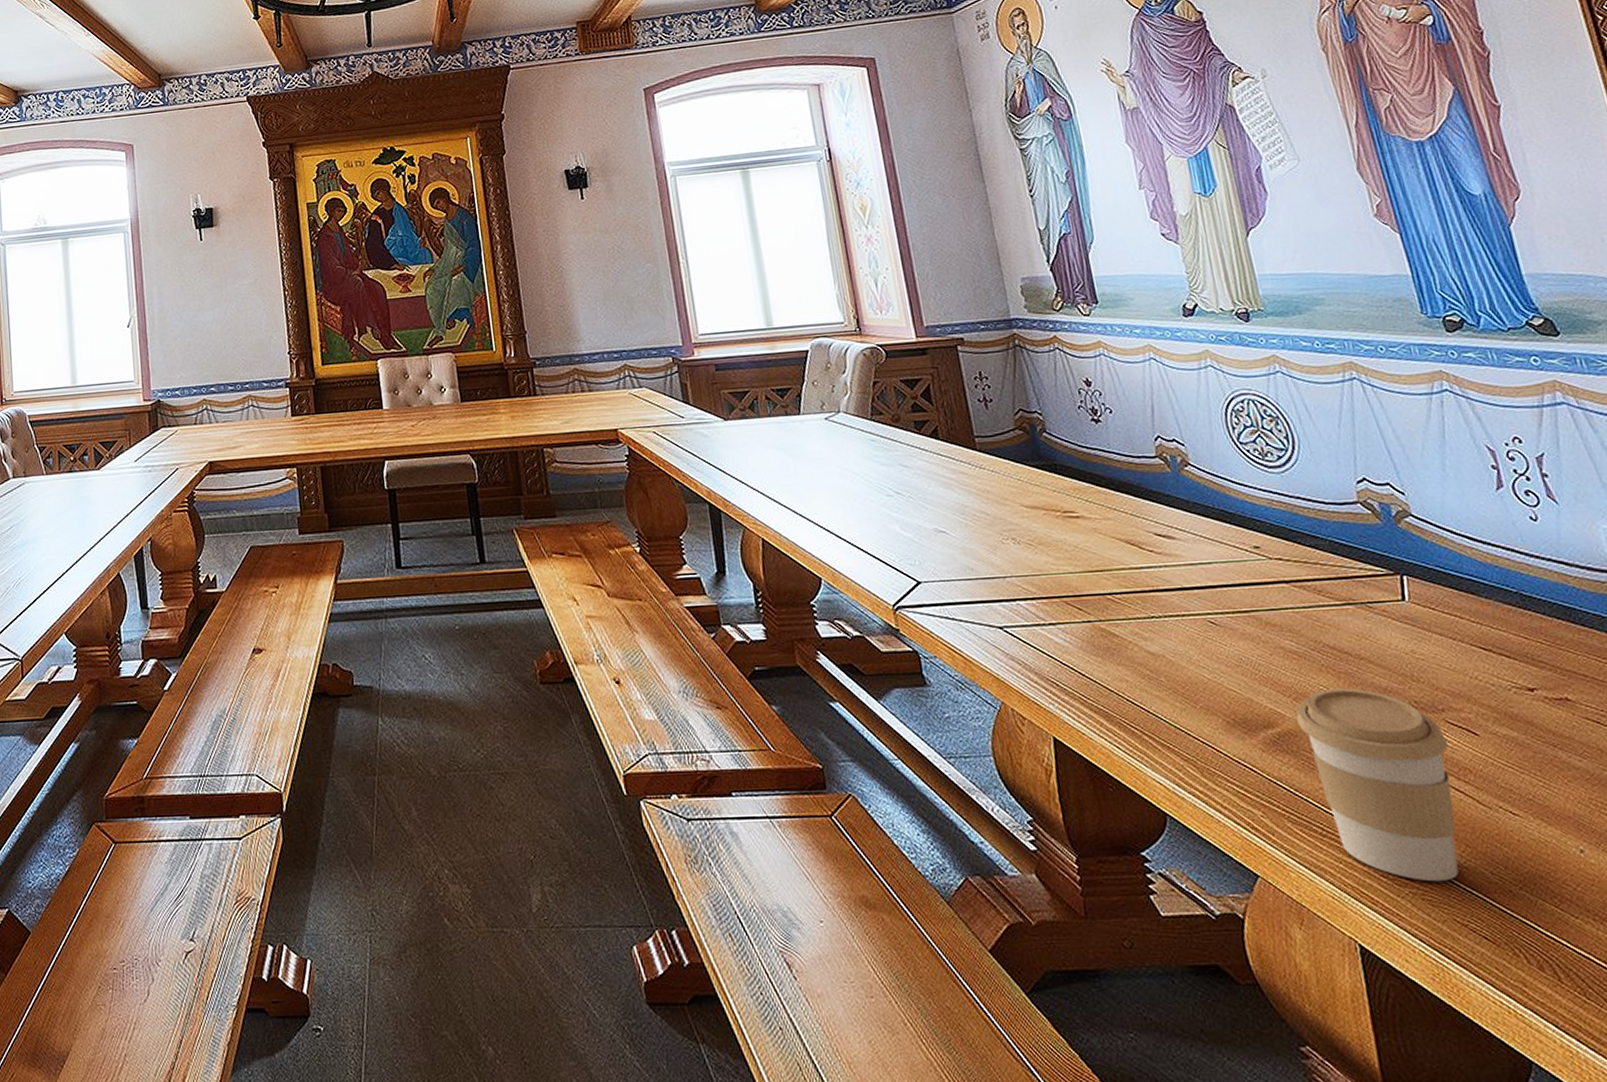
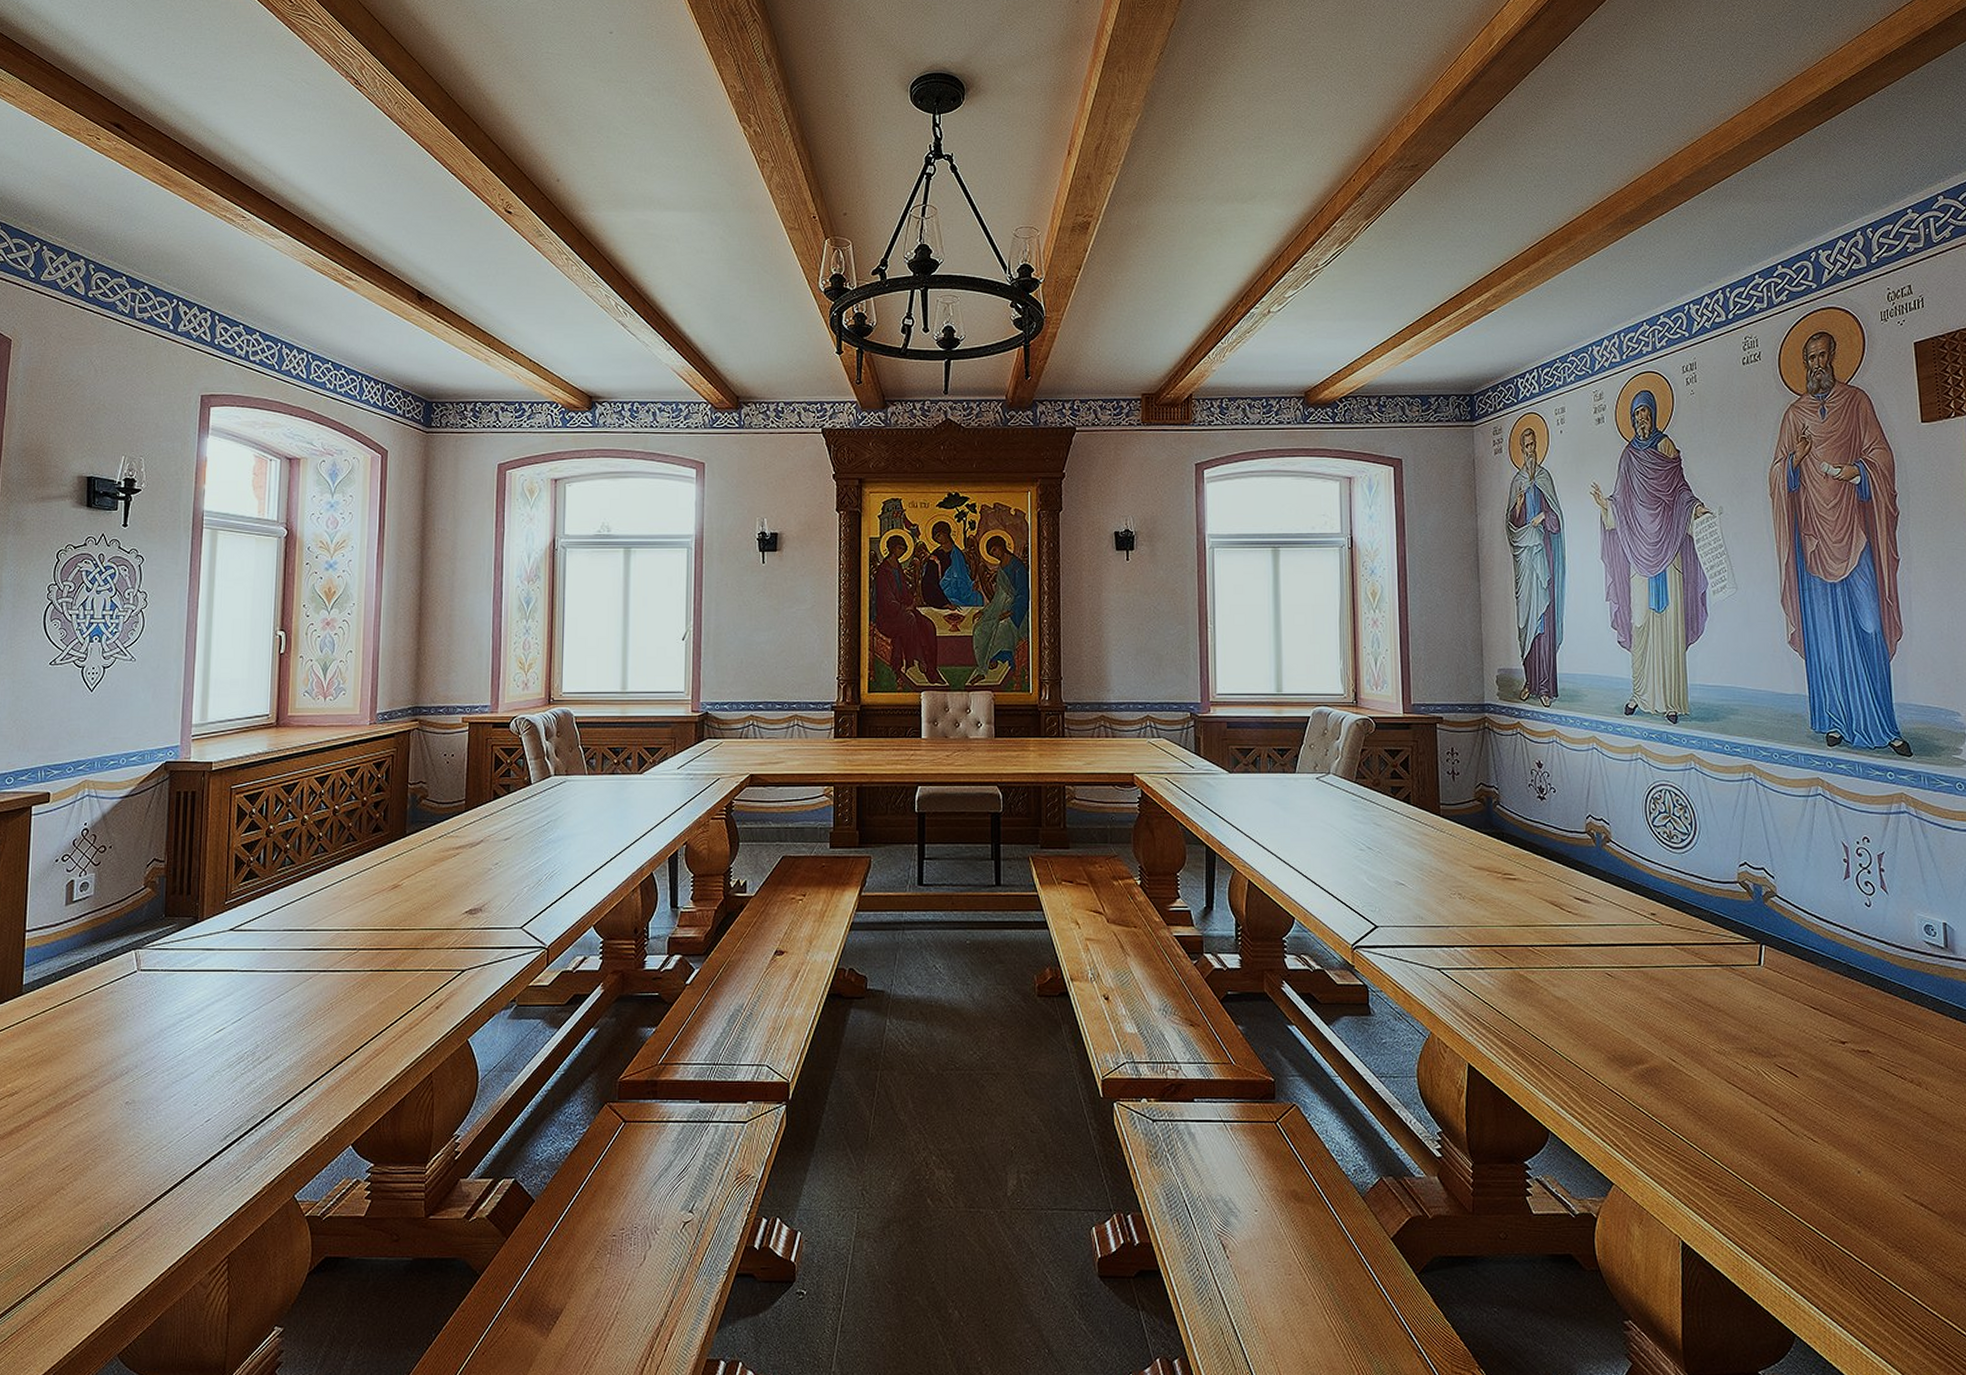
coffee cup: present [1296,687,1459,882] -> none [1663,1033,1775,1193]

